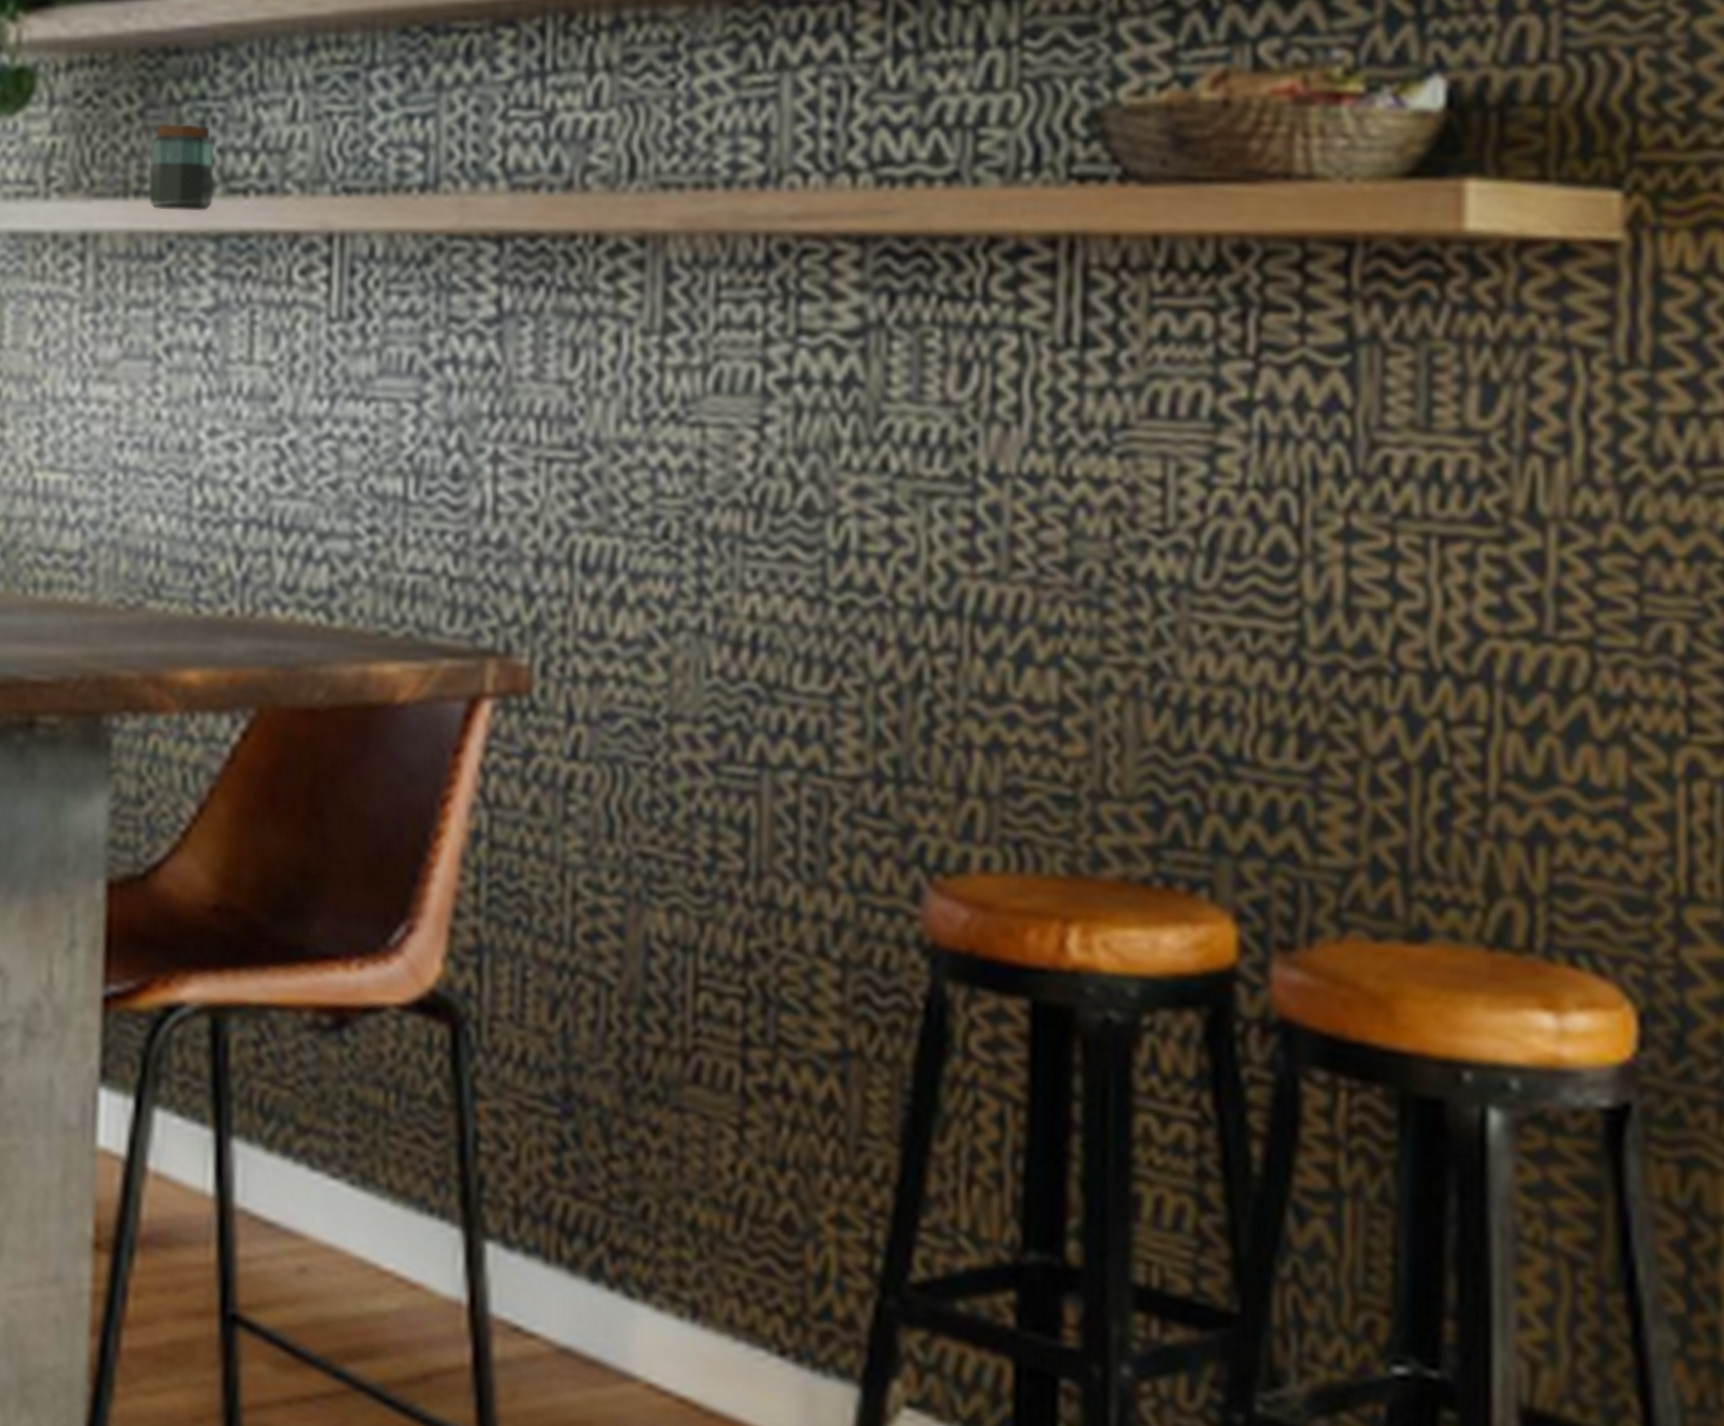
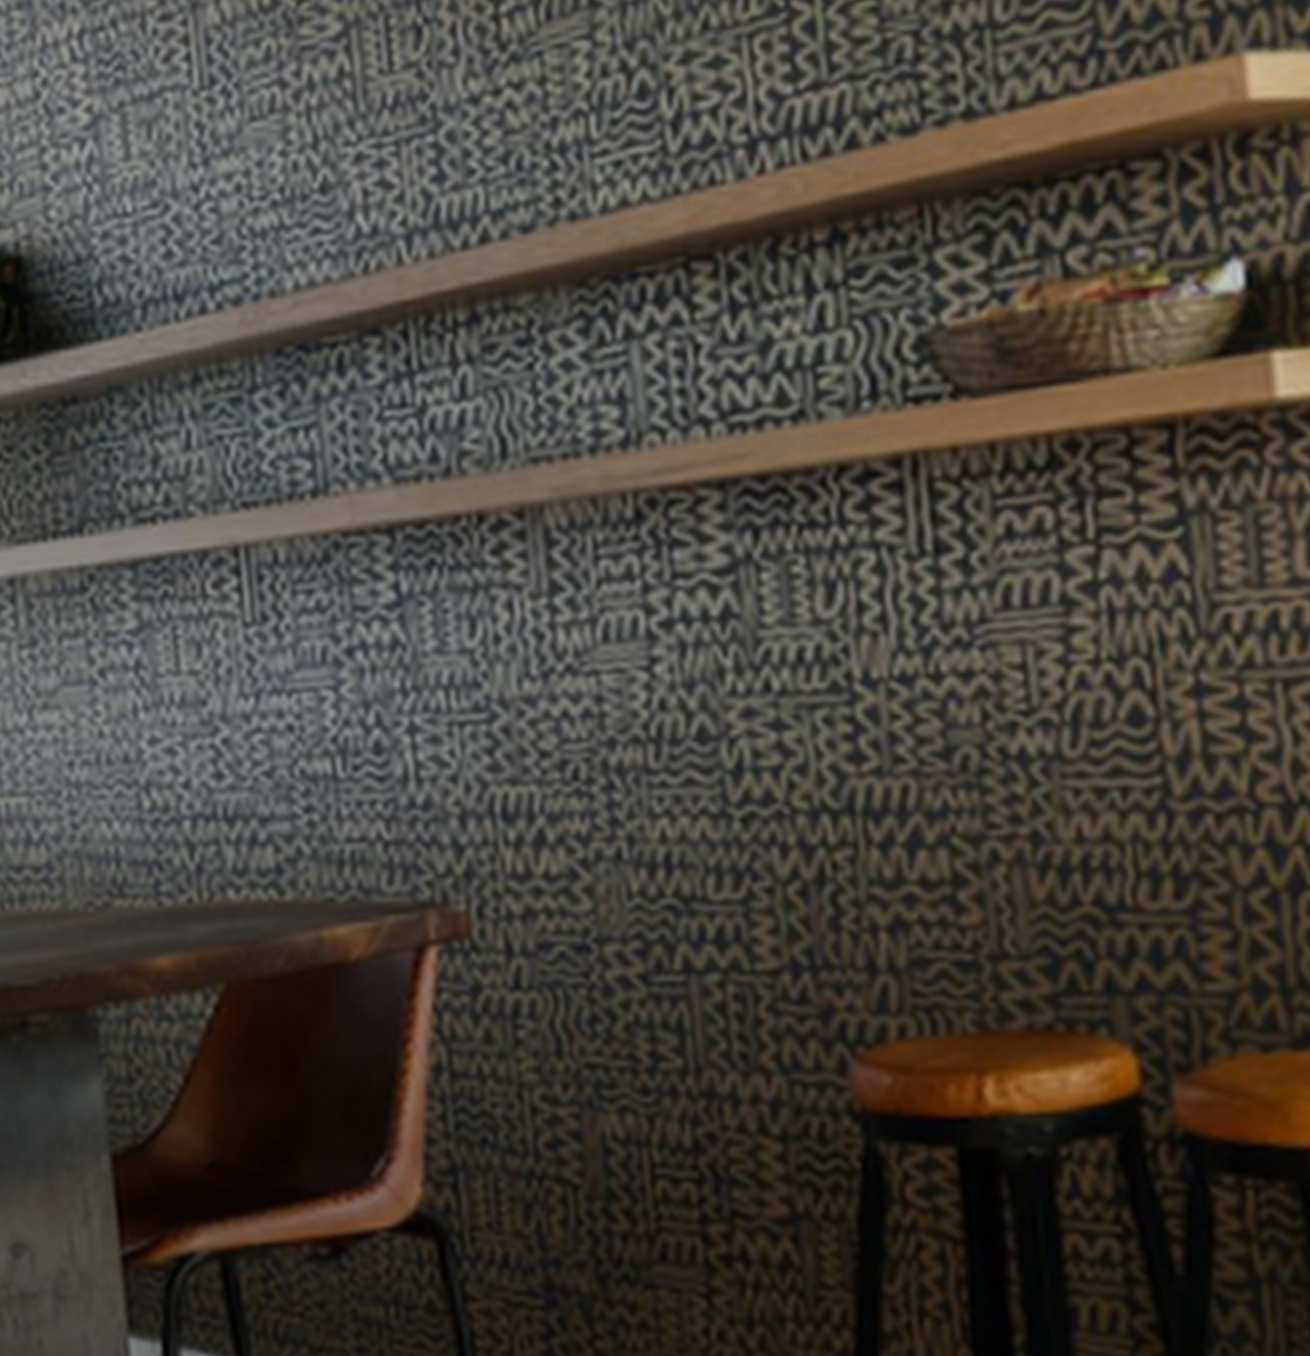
peanut butter: present [149,124,215,212] -> none [60,464,125,547]

